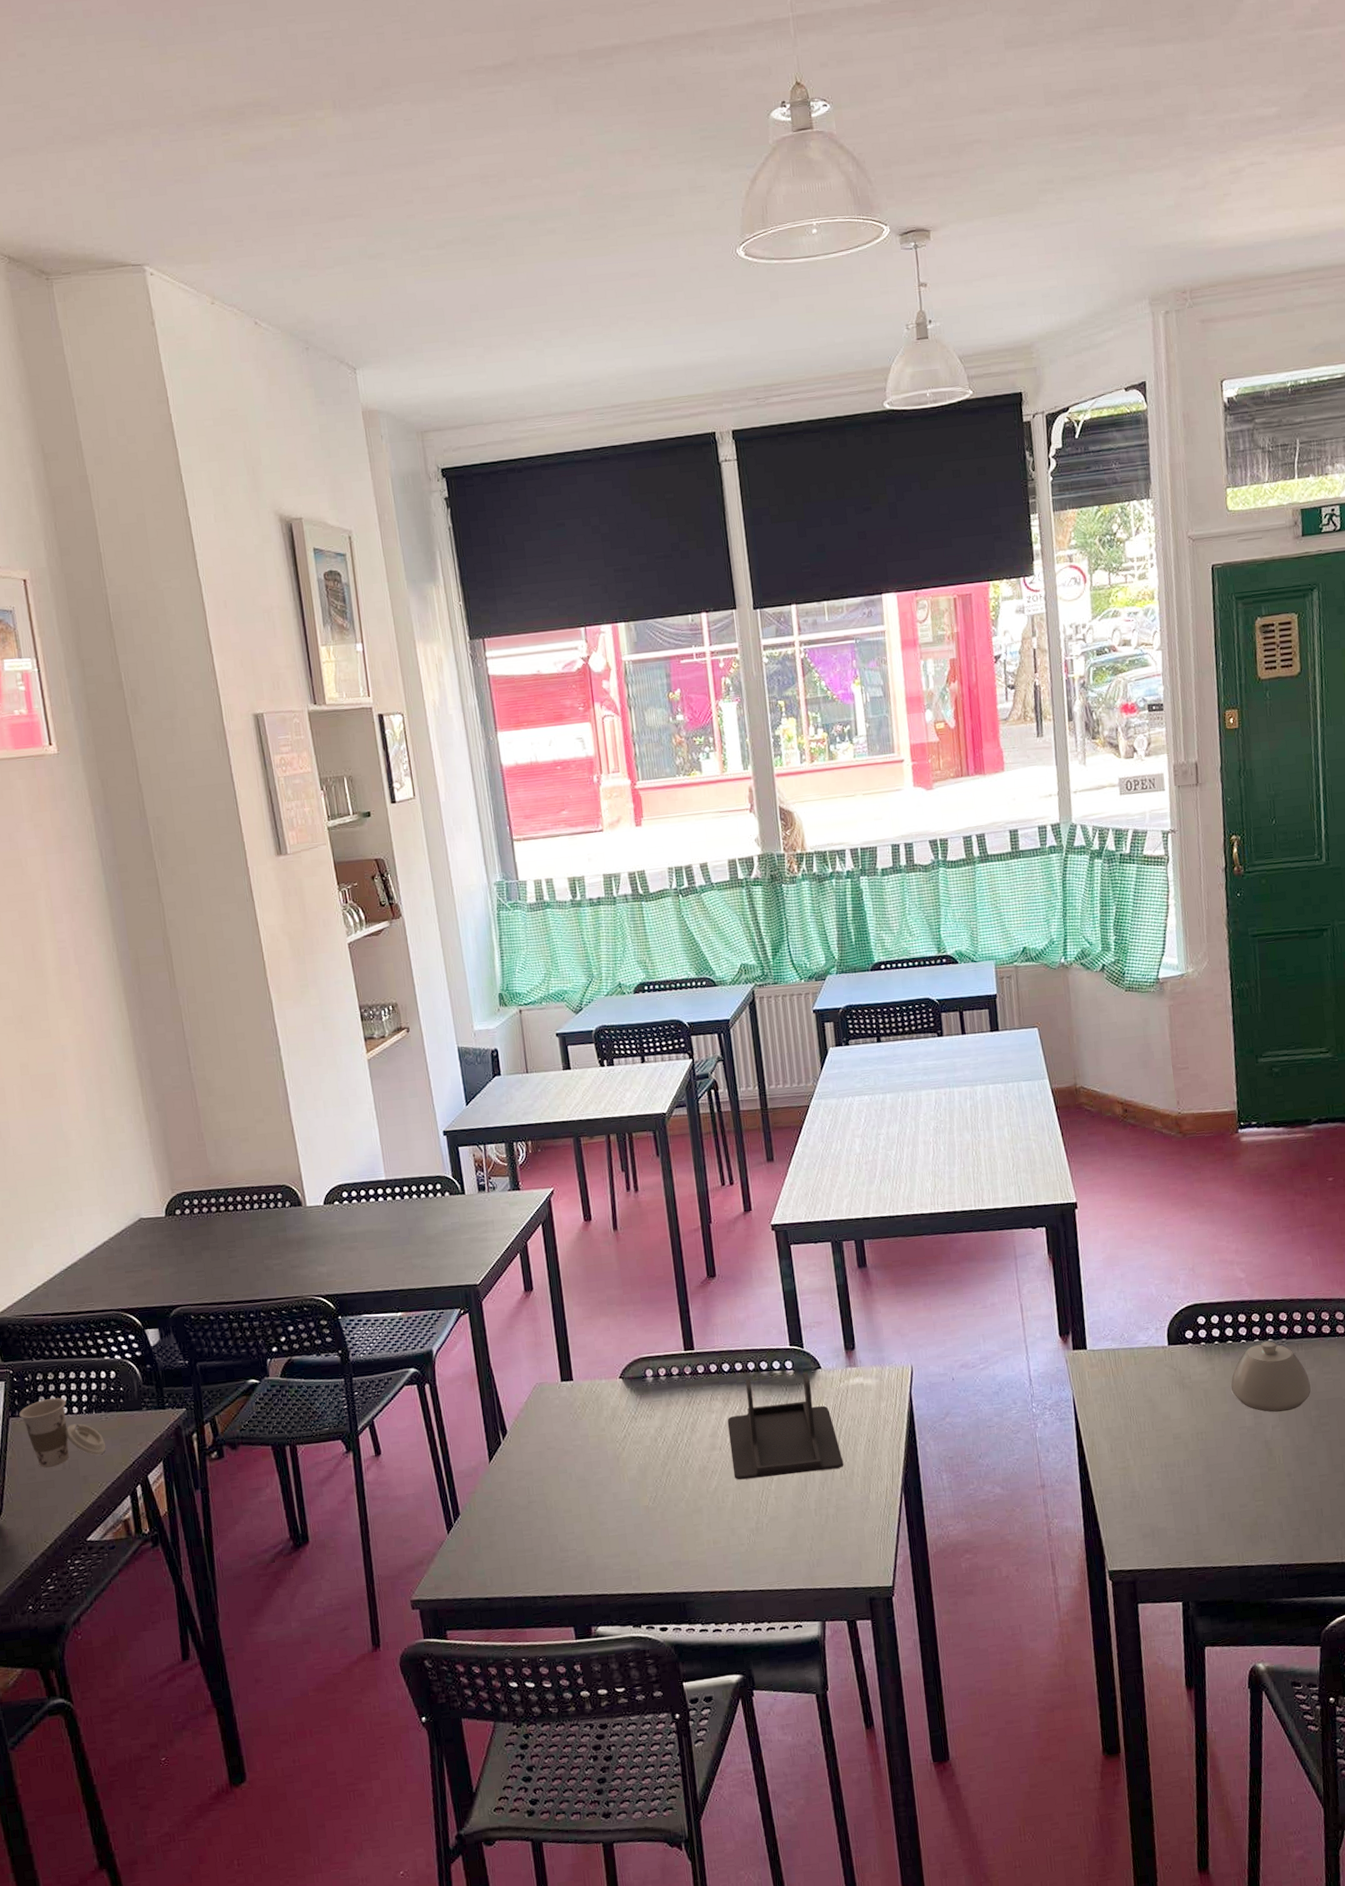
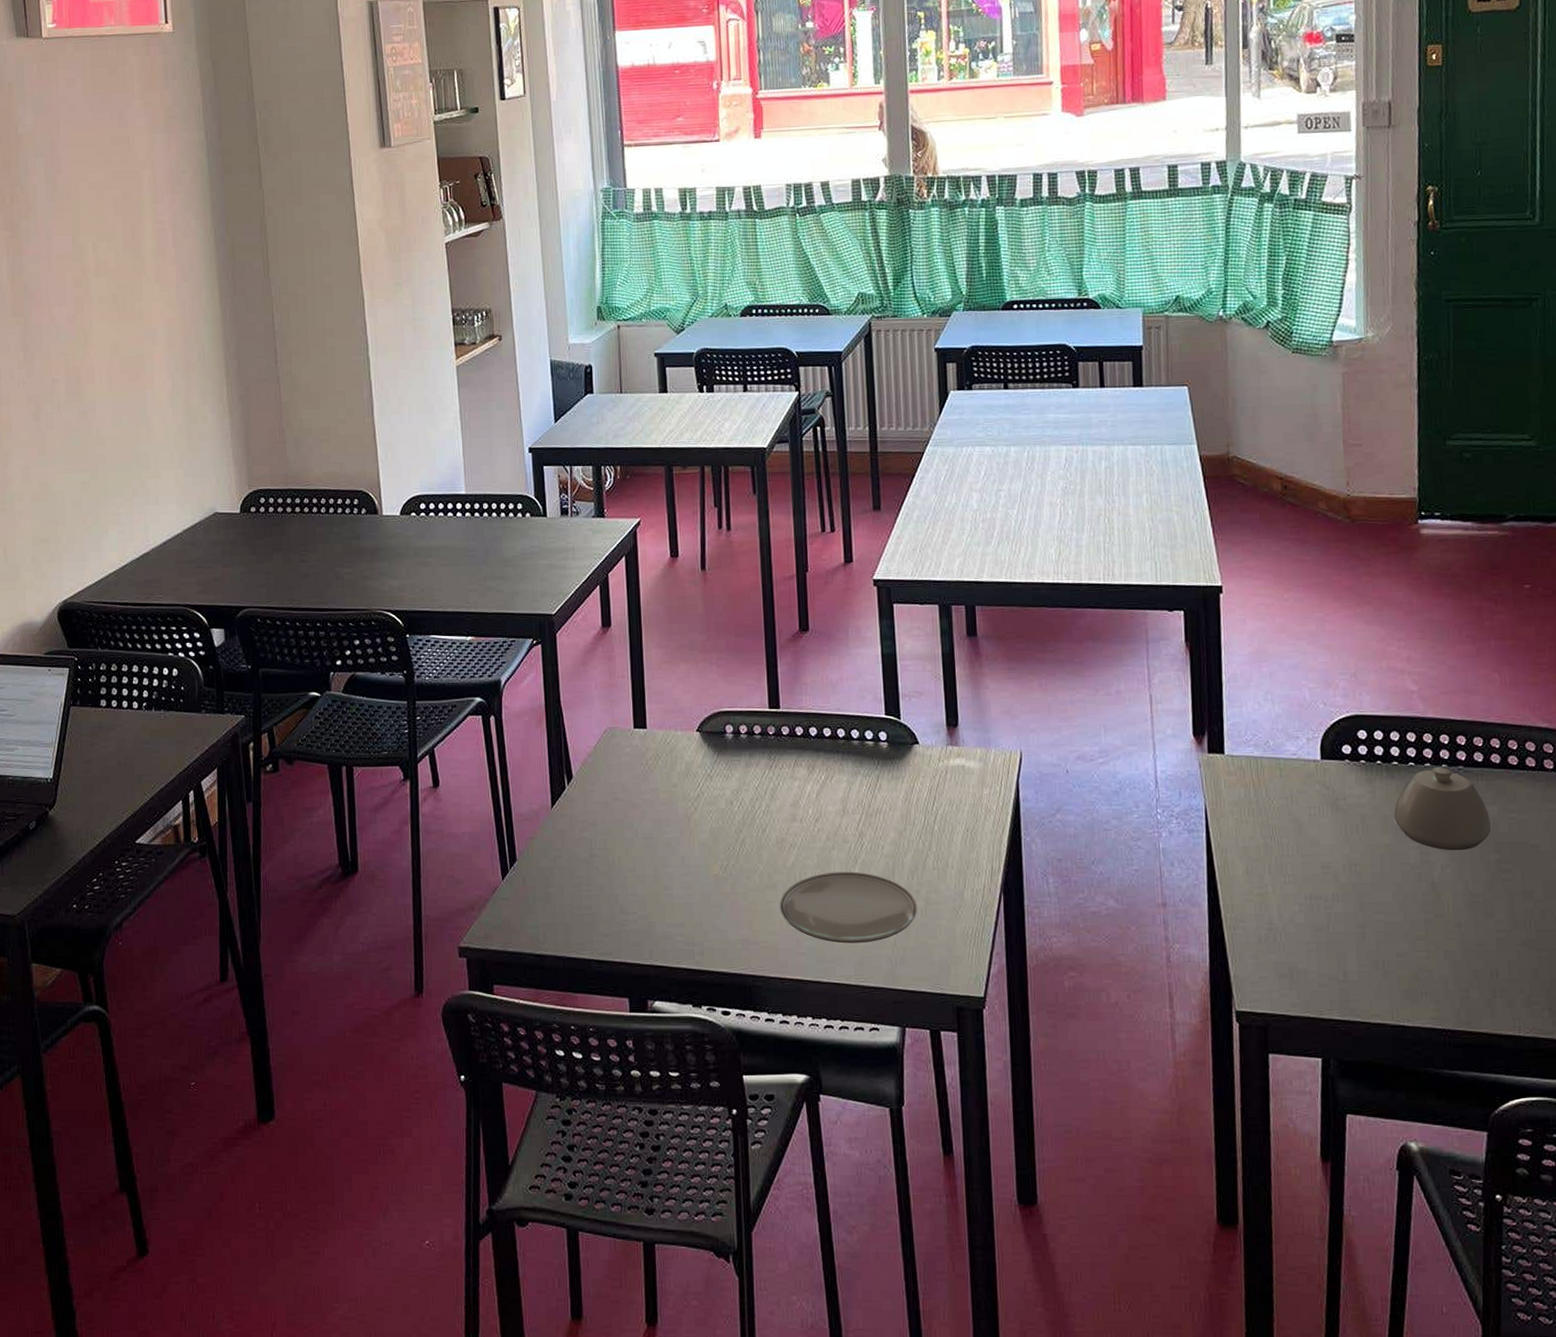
cup: present [18,1398,106,1468] -> none [79,691,163,763]
plate: none [705,1489,829,1554] -> present [779,871,917,944]
napkin holder: present [727,1372,844,1480] -> none [811,746,938,858]

